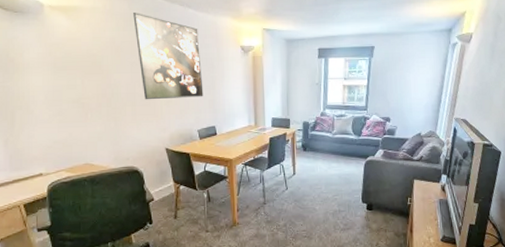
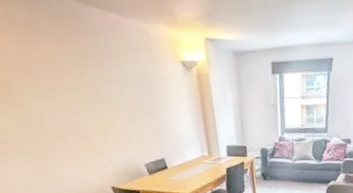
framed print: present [133,13,204,100] -> none [38,19,146,133]

